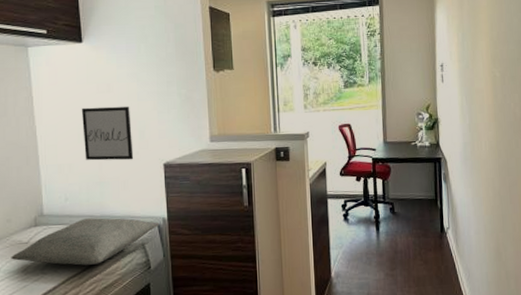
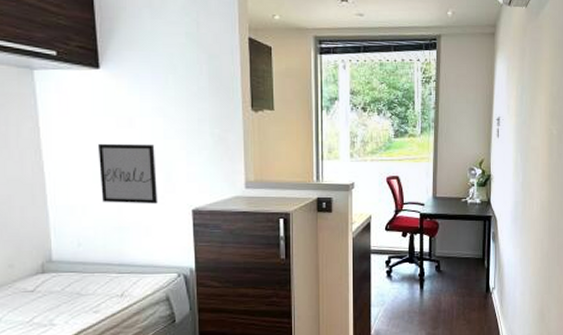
pillow: present [11,217,159,266] -> none [14,266,185,317]

